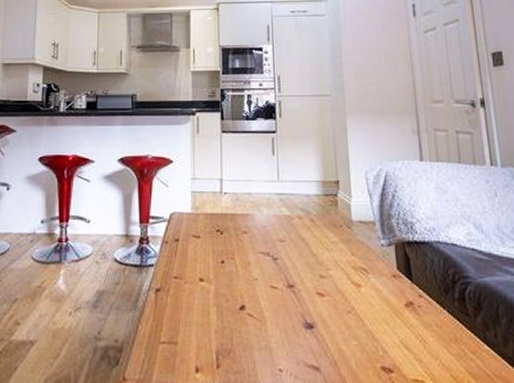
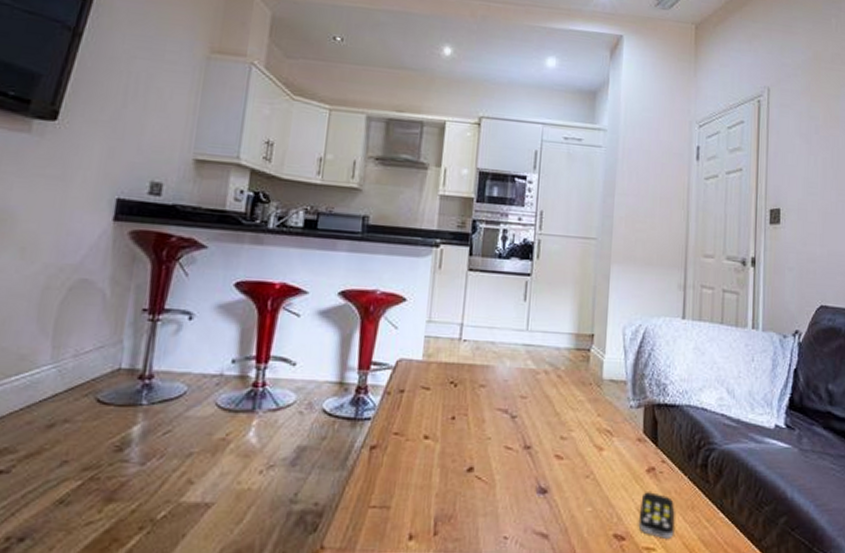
remote control: none [403,326,441,371] -> present [638,492,674,539]

